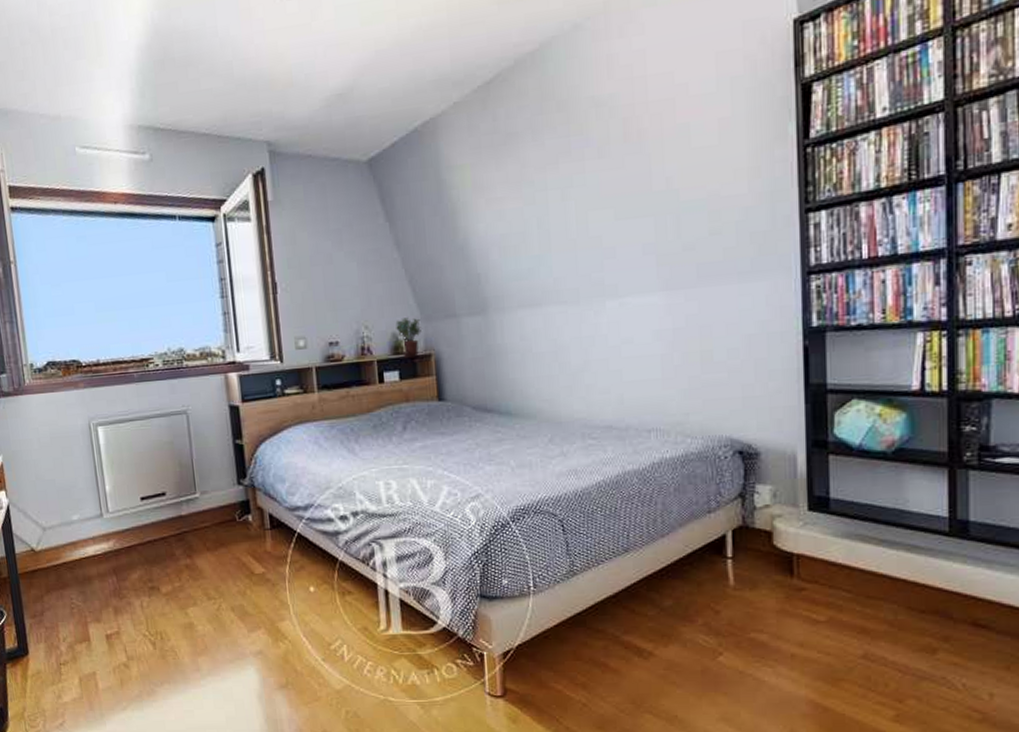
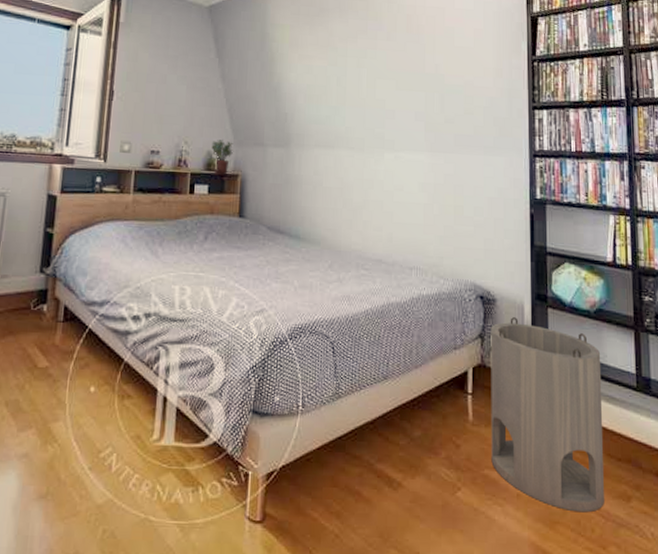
cylinder: none [753,470,902,668] -> present [491,317,604,513]

